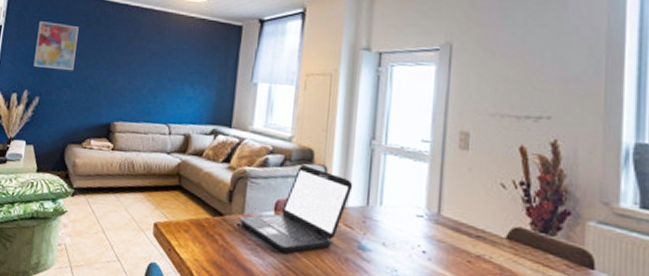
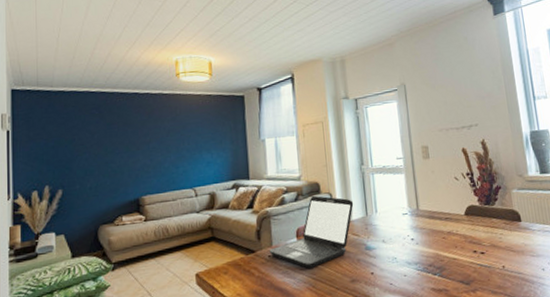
wall art: present [33,21,79,71] -> none [50,119,93,163]

